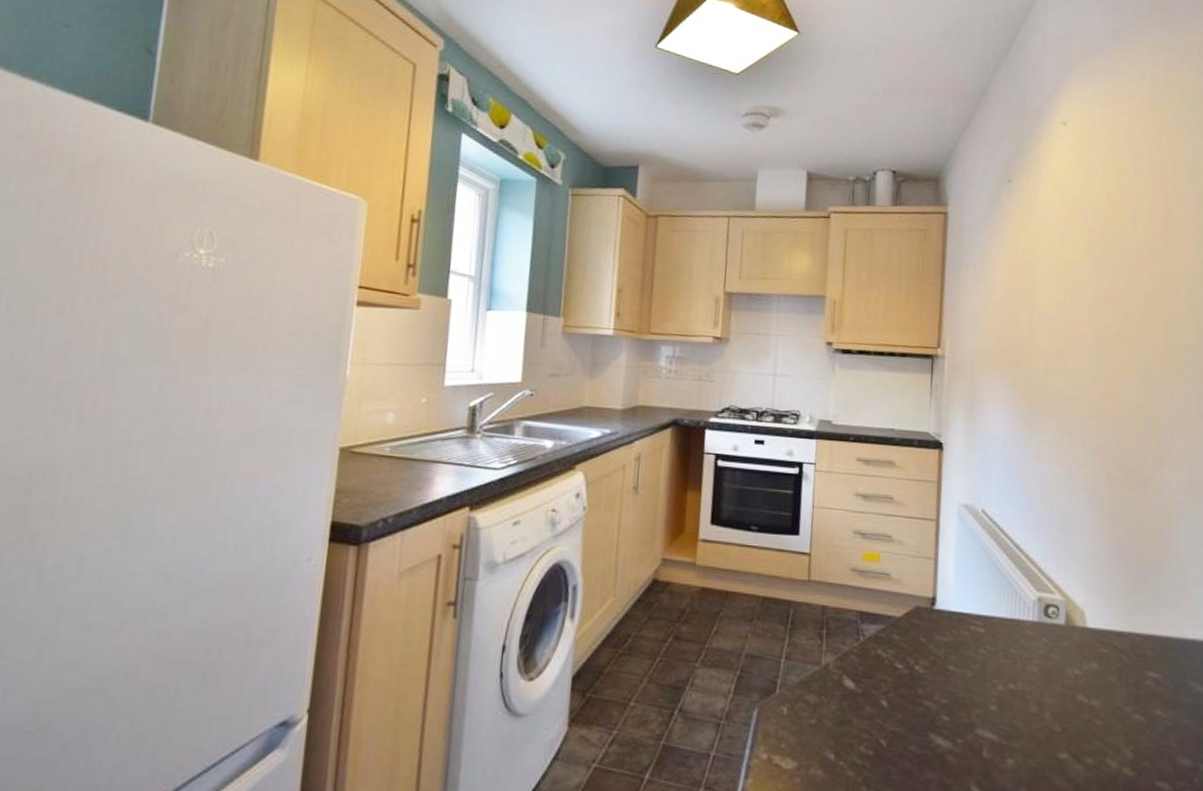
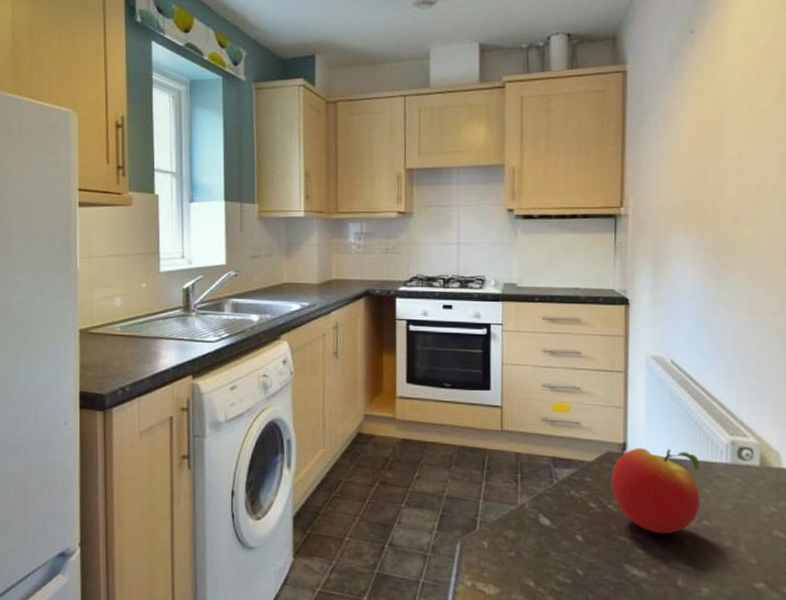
apple: none [918,602,1007,699] -> present [611,447,700,534]

